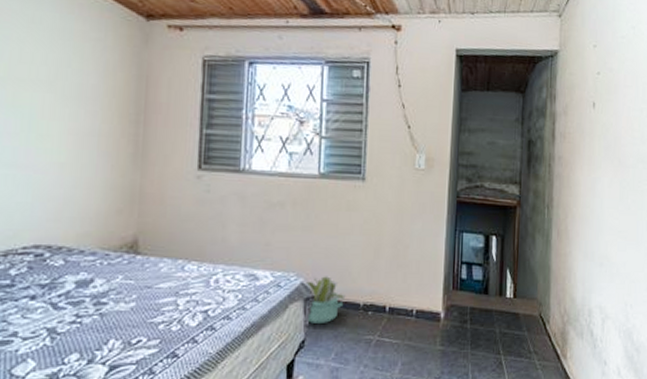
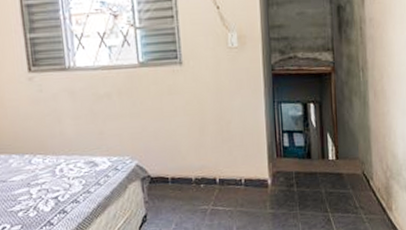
decorative plant: present [306,276,346,325] -> none [140,156,178,200]

